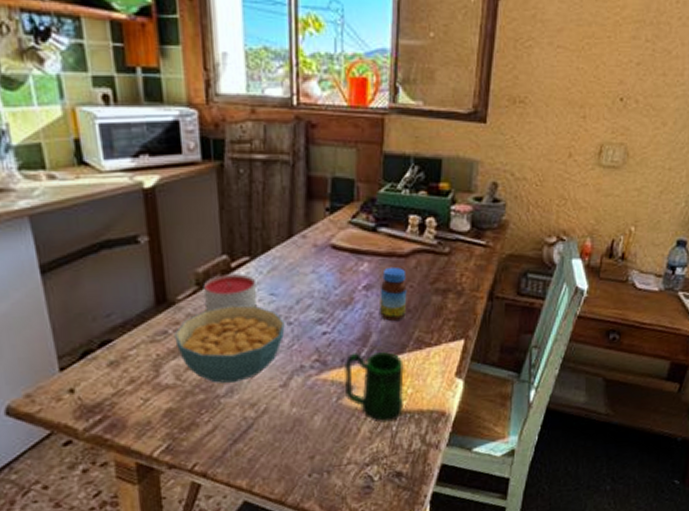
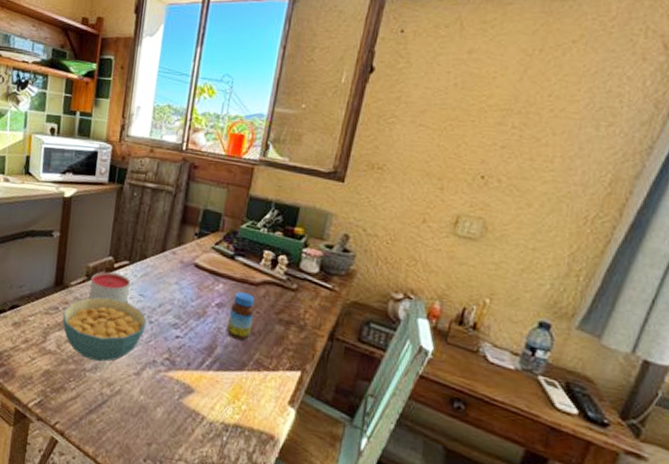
mug: present [343,352,405,423] -> none [186,360,242,432]

